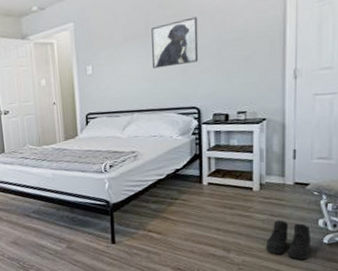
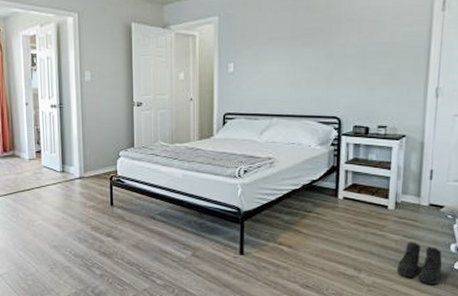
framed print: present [151,16,199,69] -> none [295,24,345,73]

